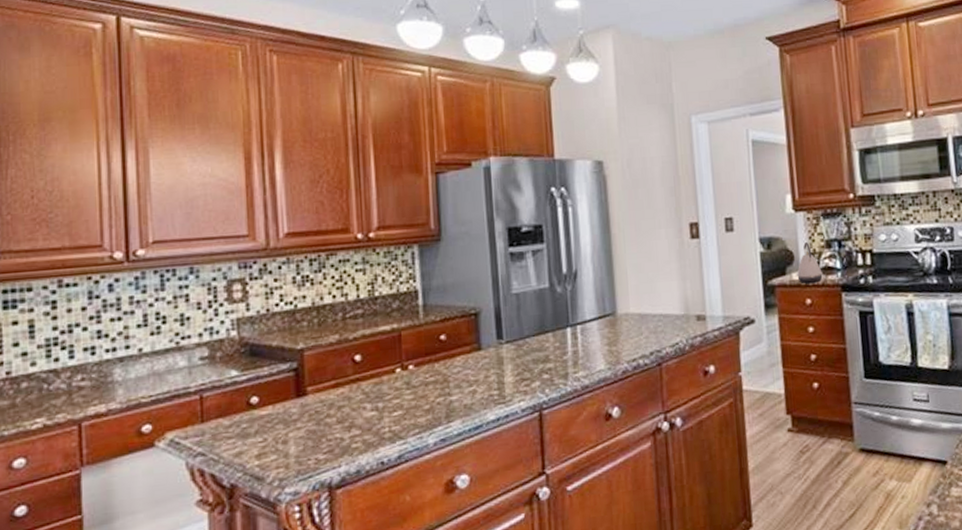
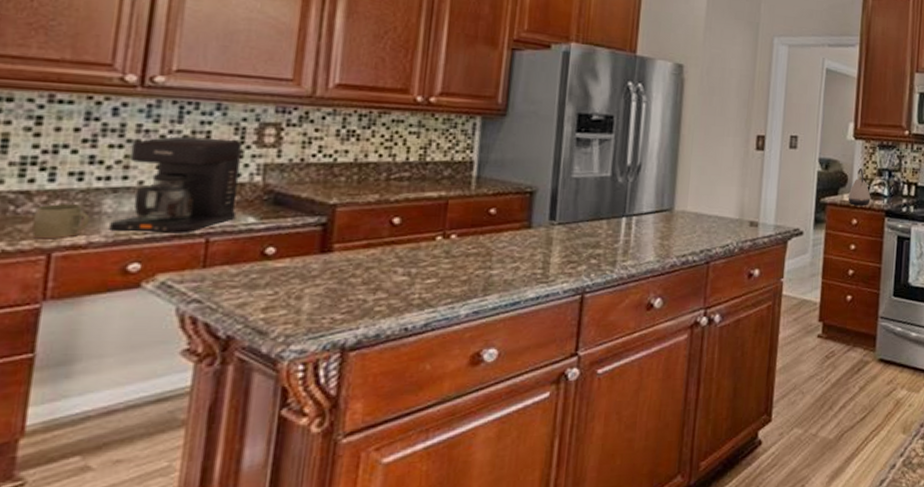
mug: none [62,376,106,412] -> present [31,204,90,239]
coffee maker: none [122,299,222,398] -> present [109,136,242,233]

